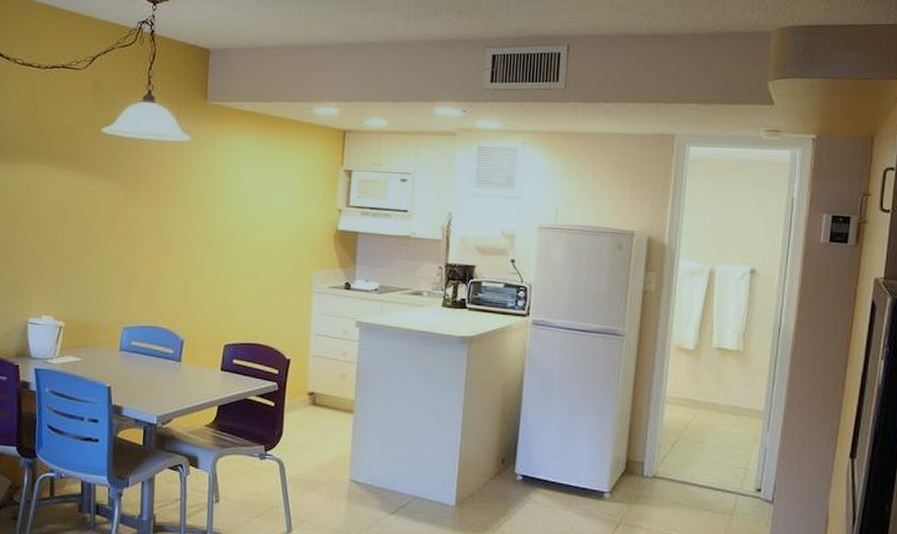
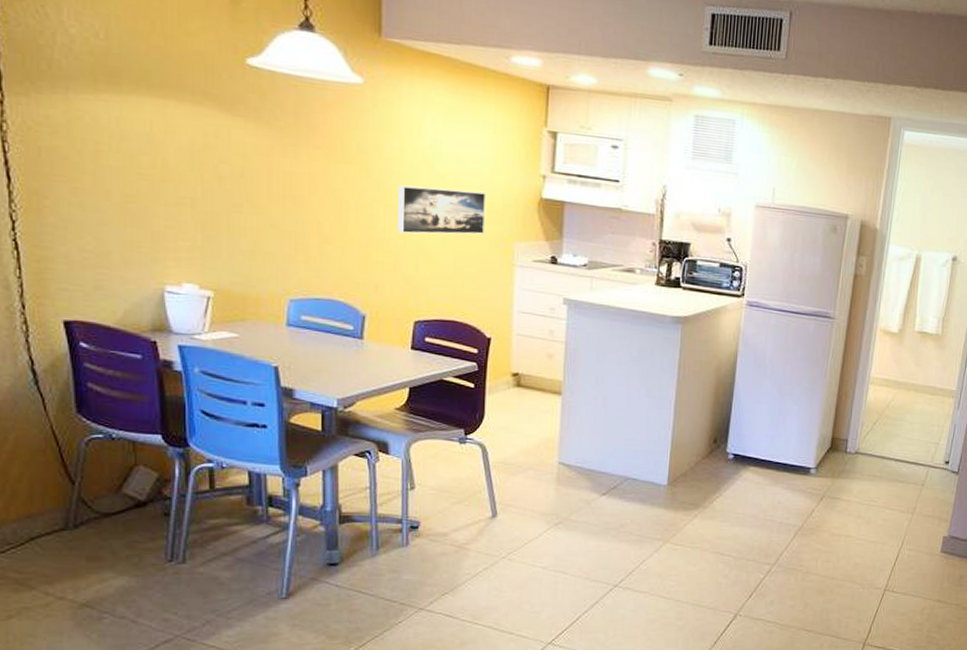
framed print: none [213,224,290,267] -> present [397,185,487,235]

